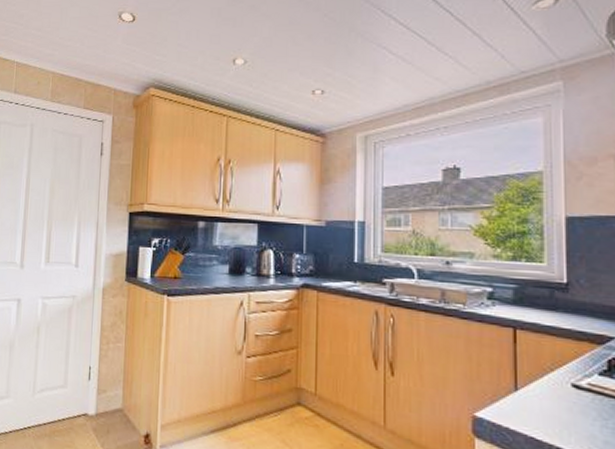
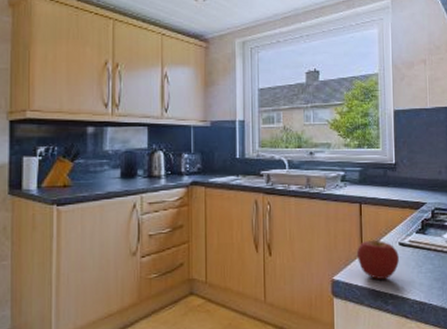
apple: none [508,375,571,427] -> present [356,239,399,279]

